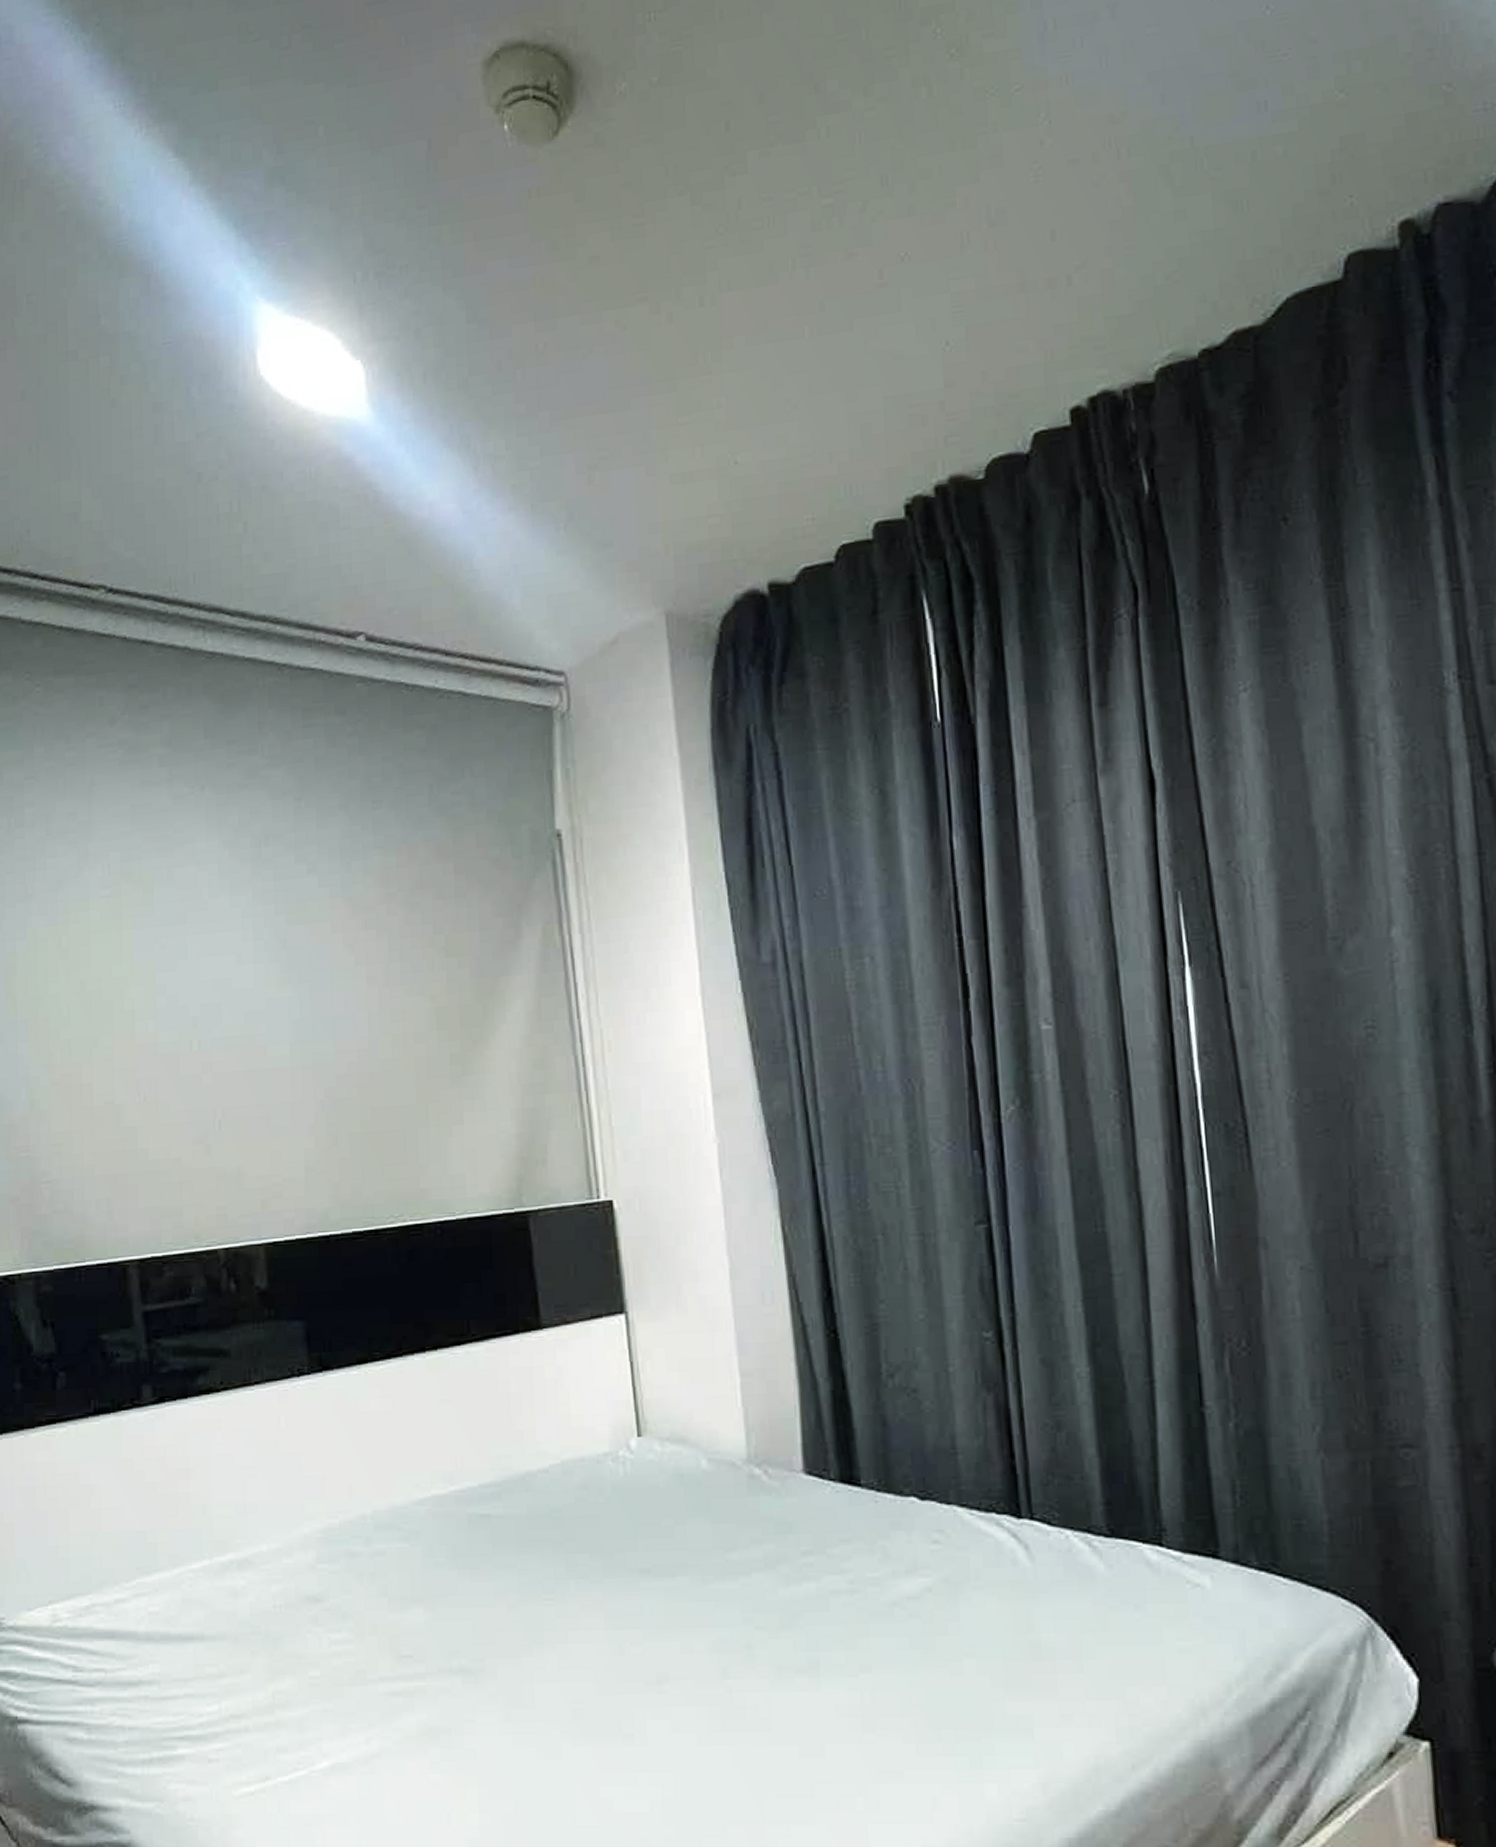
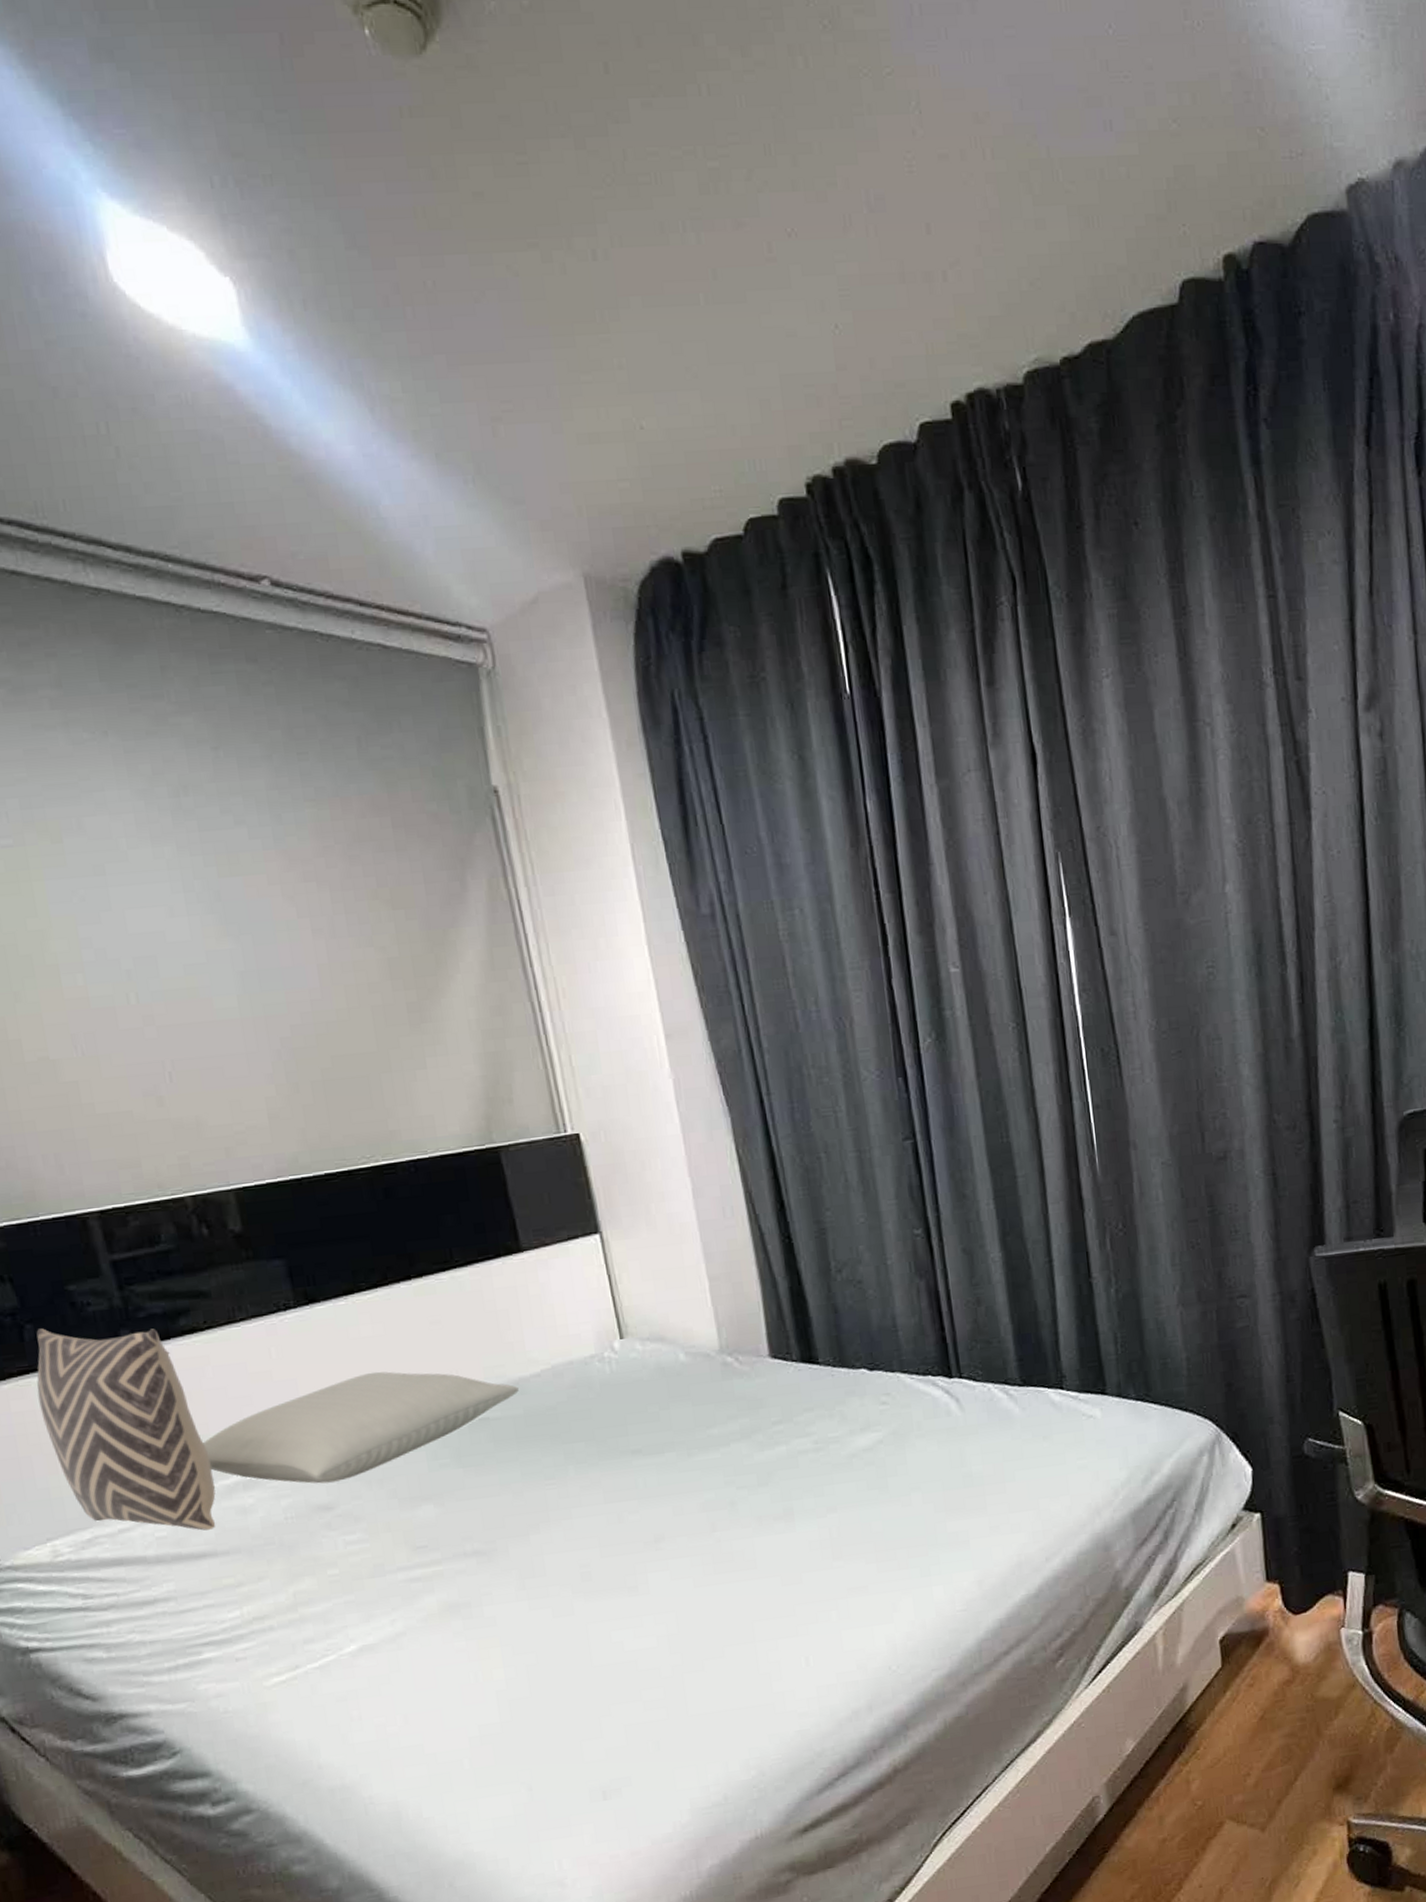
pillow: none [61,1377,210,1610] -> present [36,1328,216,1531]
pillow: none [204,1451,524,1571] -> present [203,1371,519,1484]

